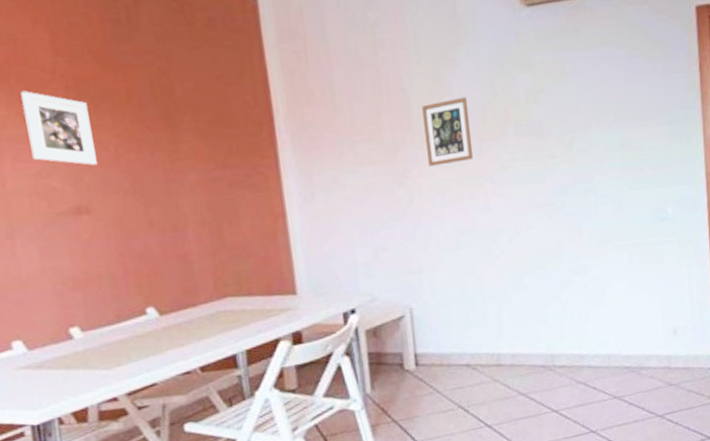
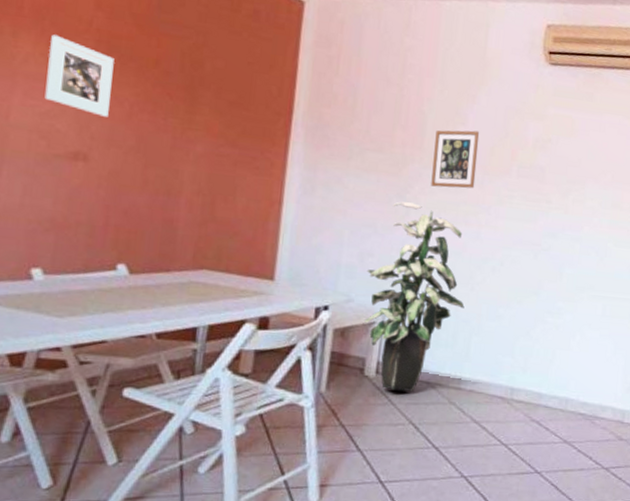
indoor plant: none [384,187,489,379] -> present [364,202,465,392]

